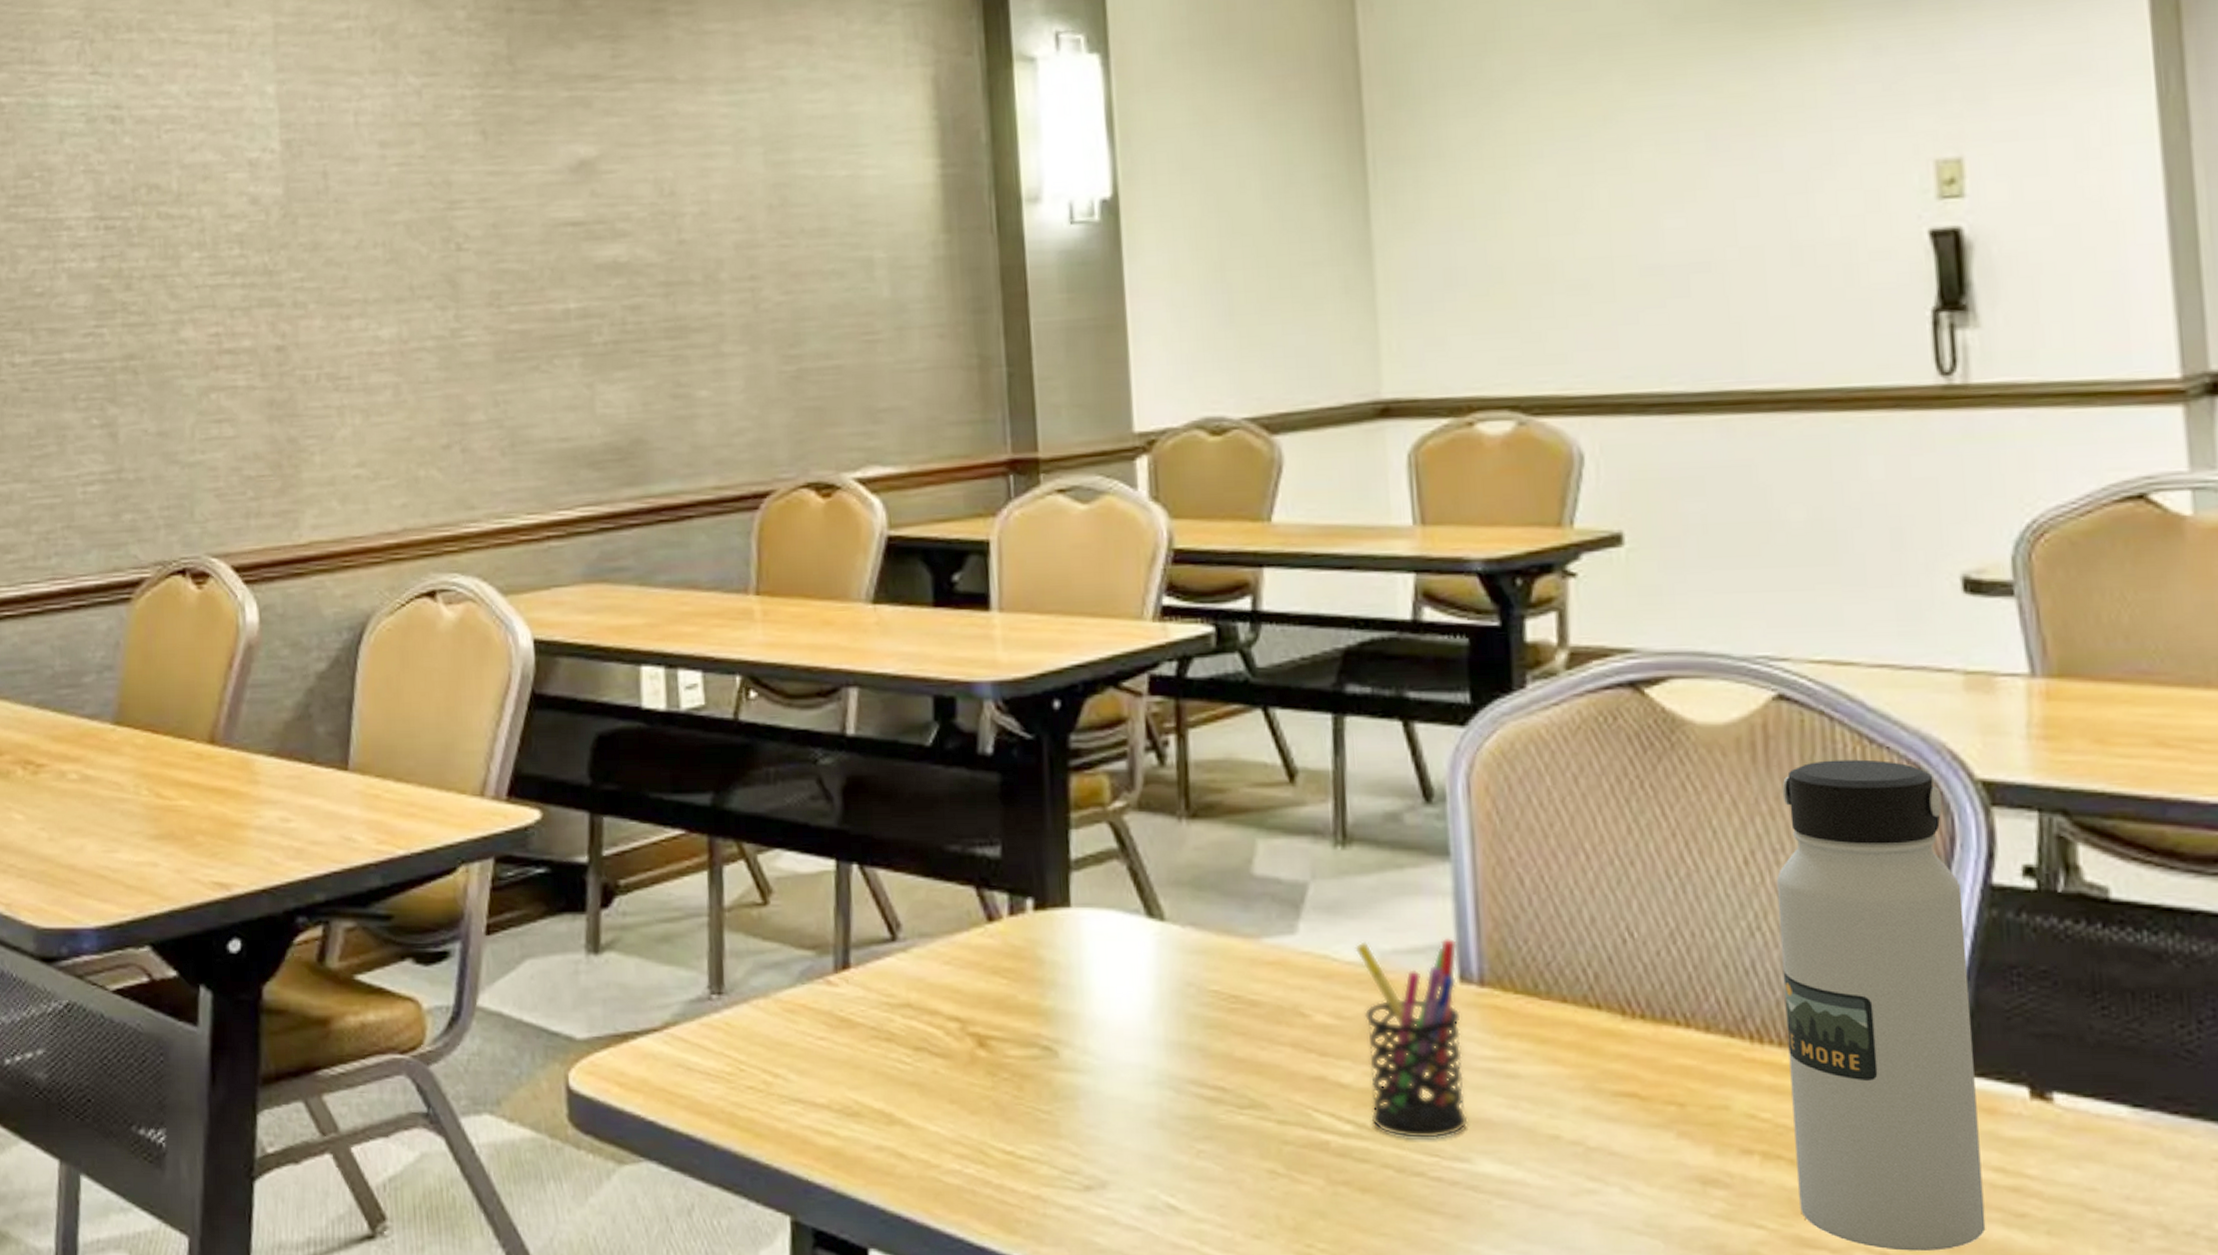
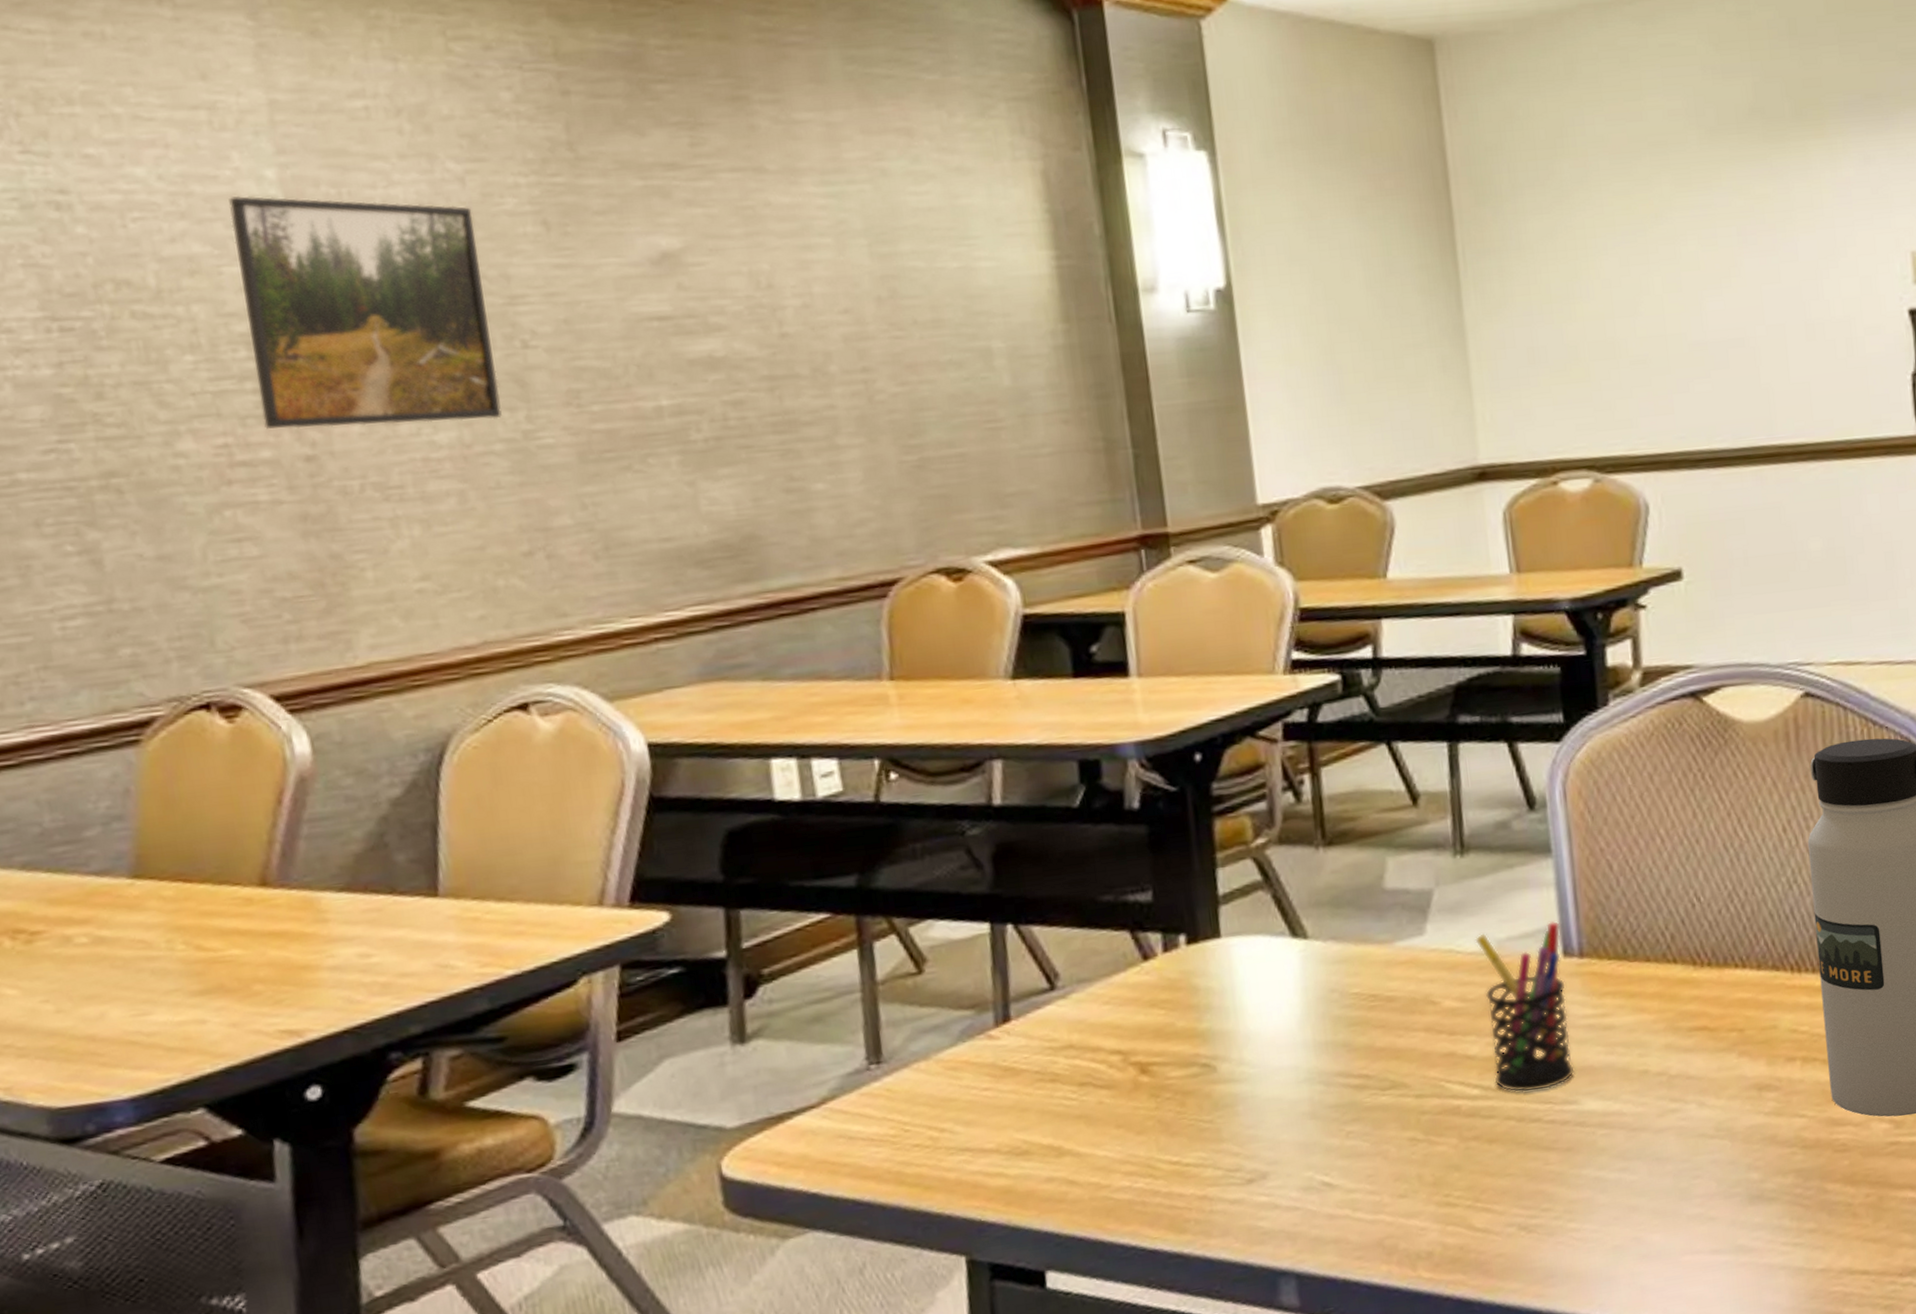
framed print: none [237,109,435,321] -> present [229,196,502,429]

